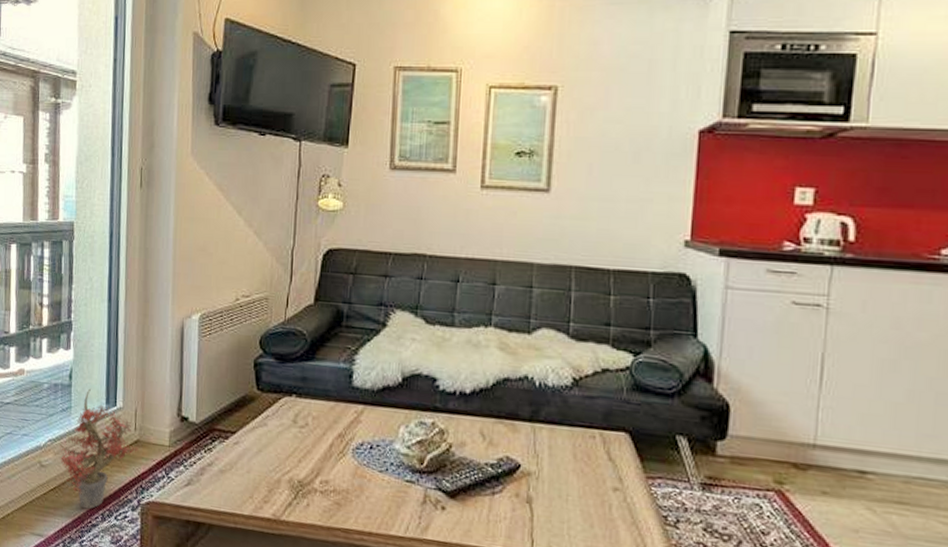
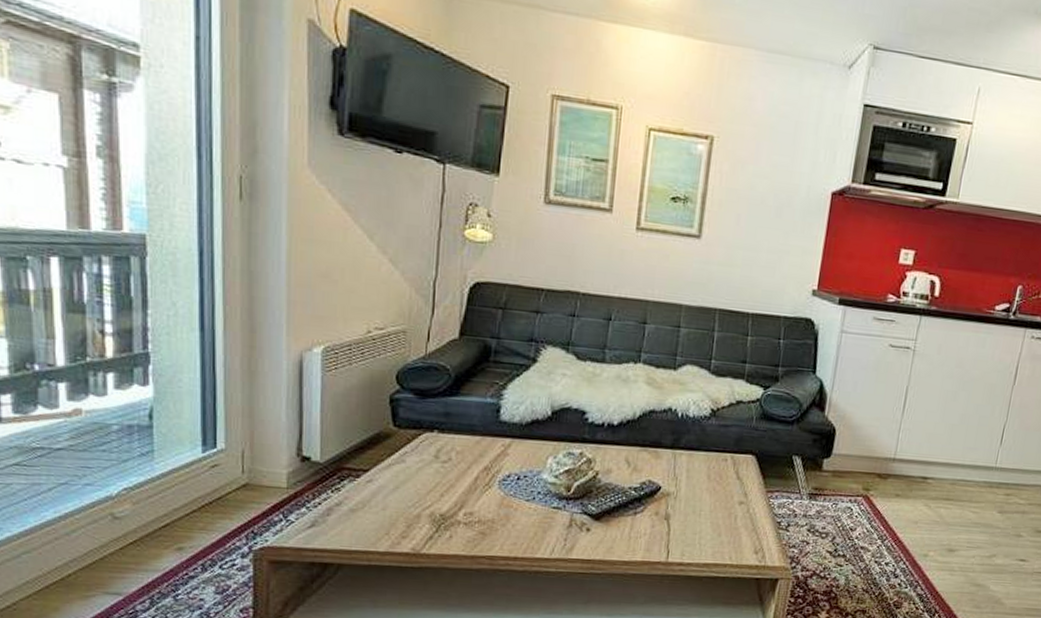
potted plant: present [59,388,140,510] -> none [140,429,250,561]

